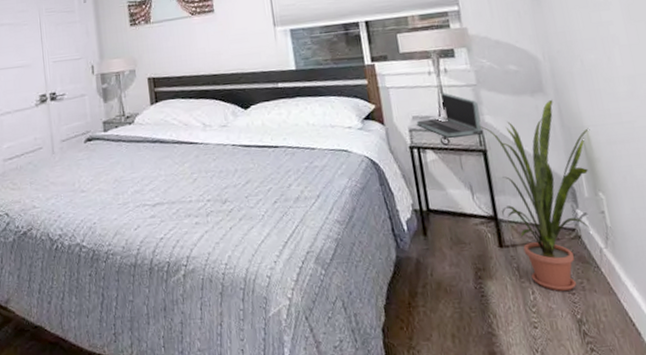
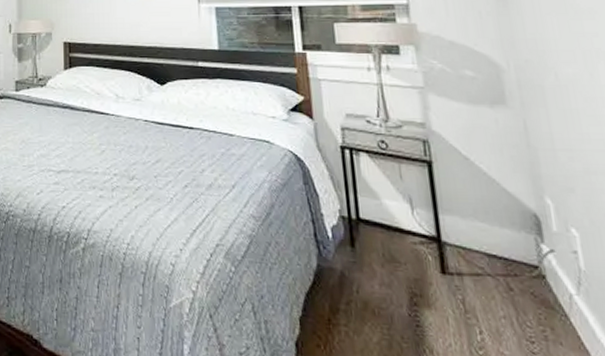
laptop: present [416,93,484,138] -> none [350,92,430,143]
house plant: present [476,99,590,292] -> none [421,113,563,339]

